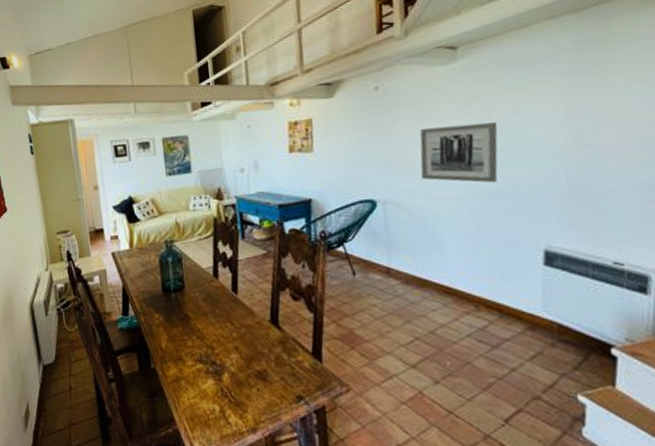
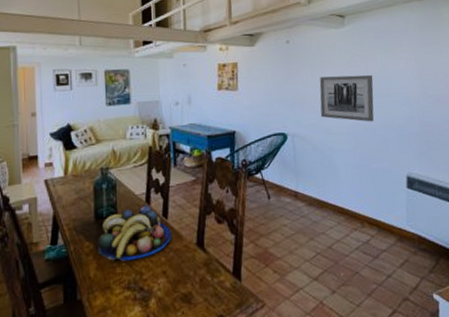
fruit bowl: none [167,279,244,335] -> present [97,205,173,262]

